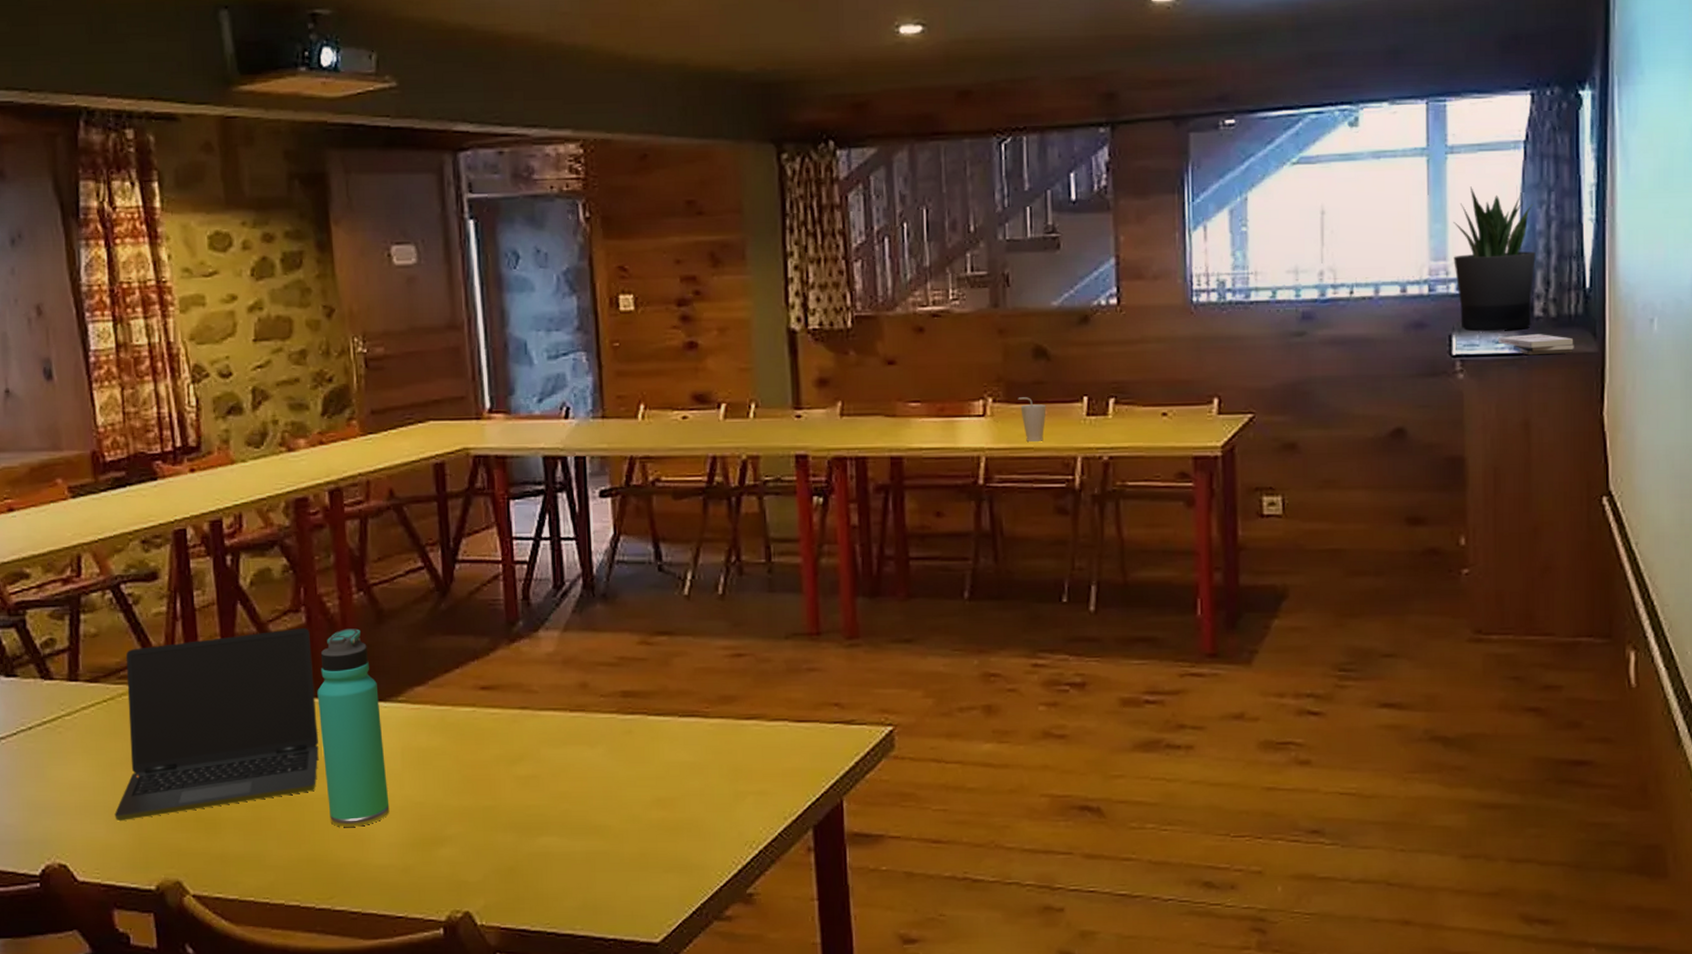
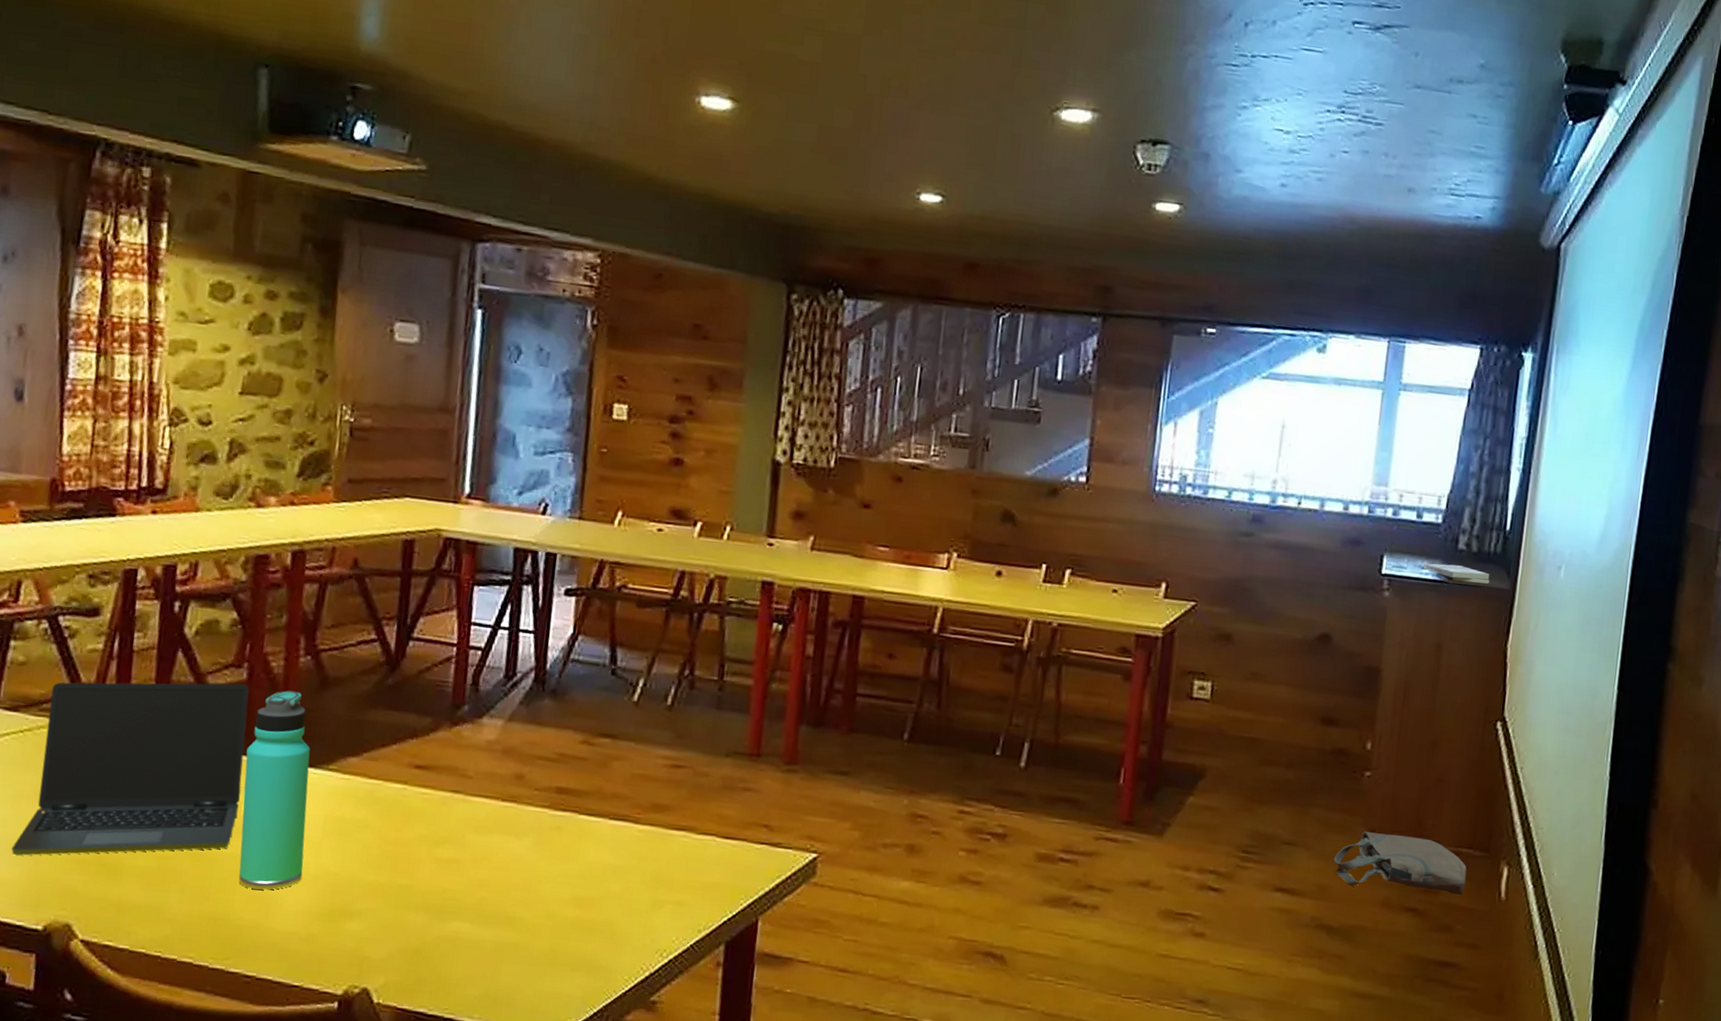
cup: present [1018,397,1047,443] -> none [981,556,1007,601]
tote bag: none [1440,632,1590,692] -> present [1334,831,1467,896]
planter: present [1453,186,1536,332] -> none [1392,423,1470,560]

